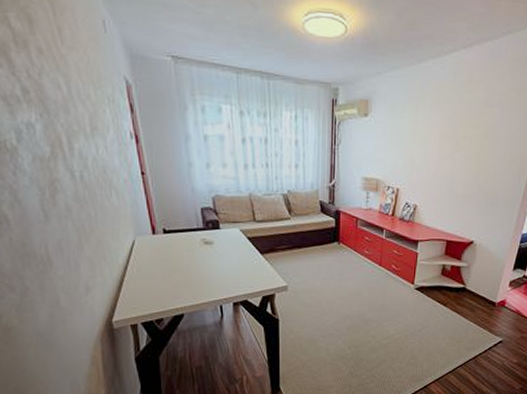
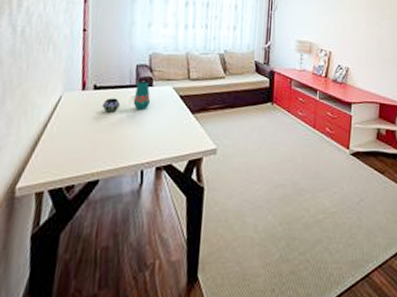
vase: none [175,224,220,255] -> present [102,81,151,113]

